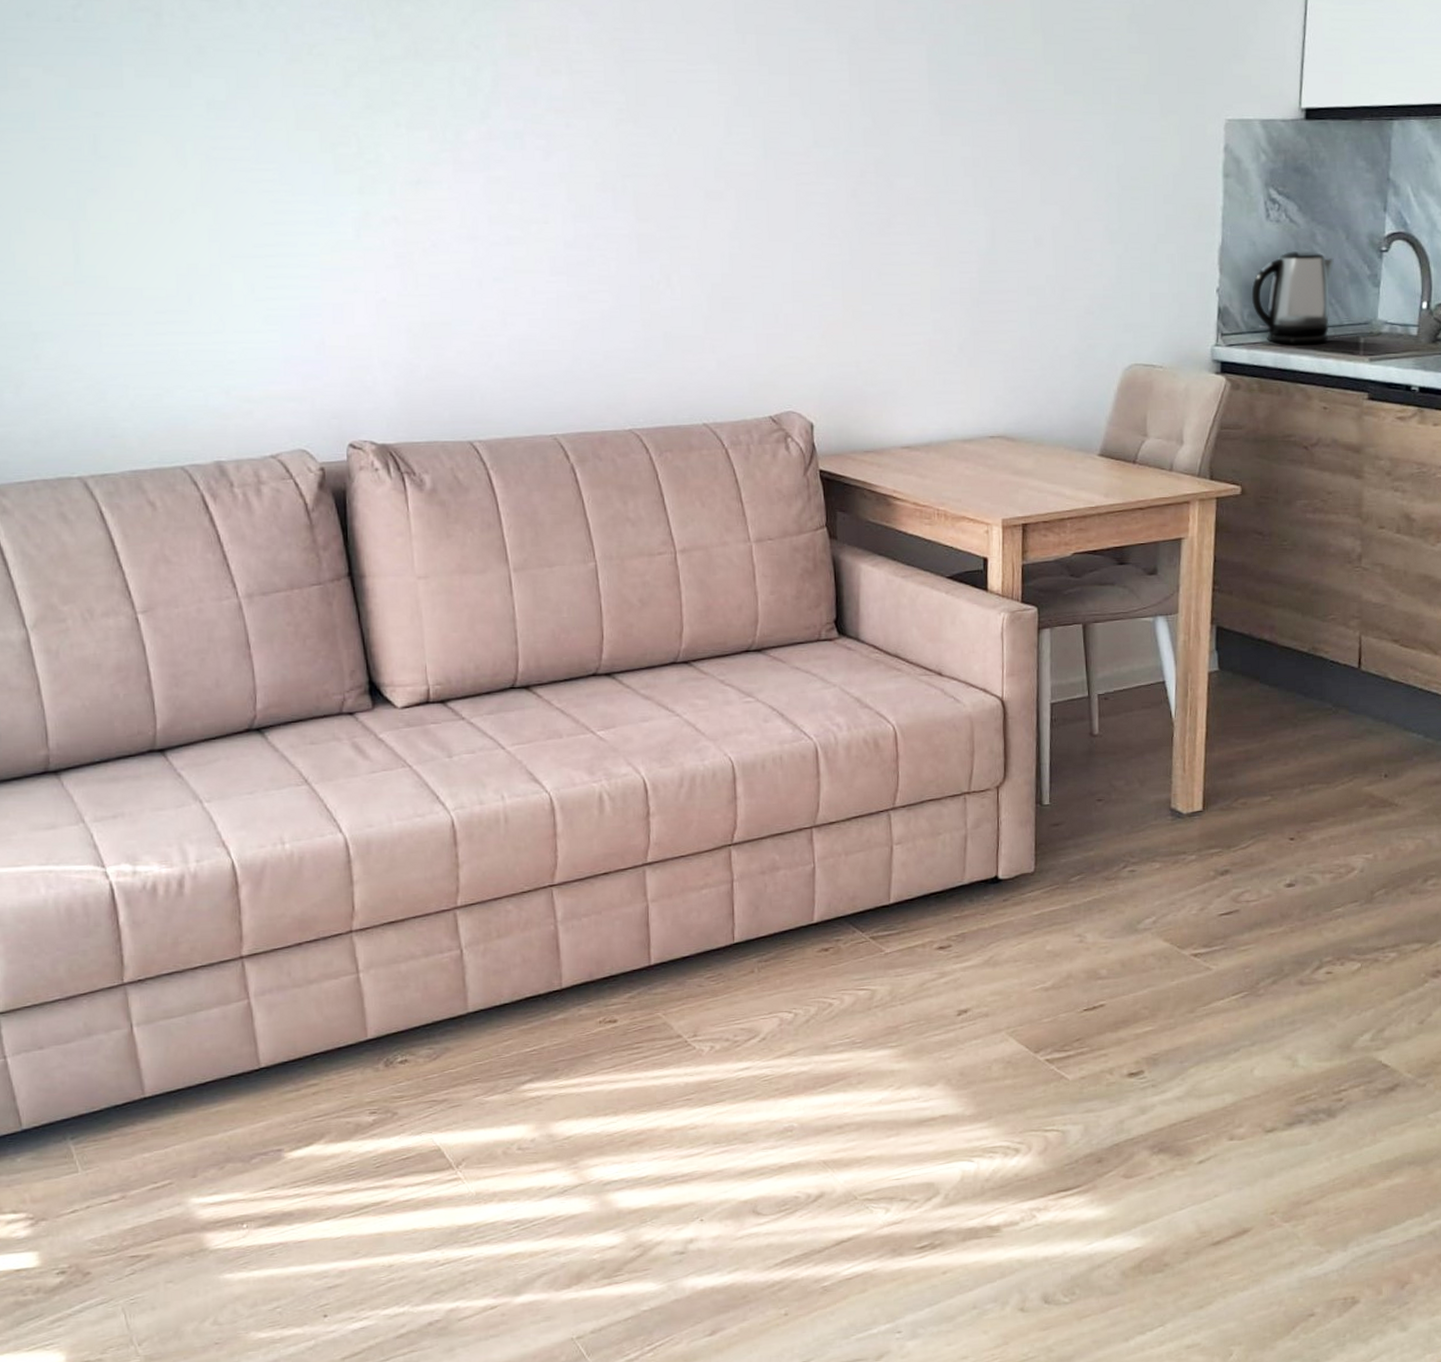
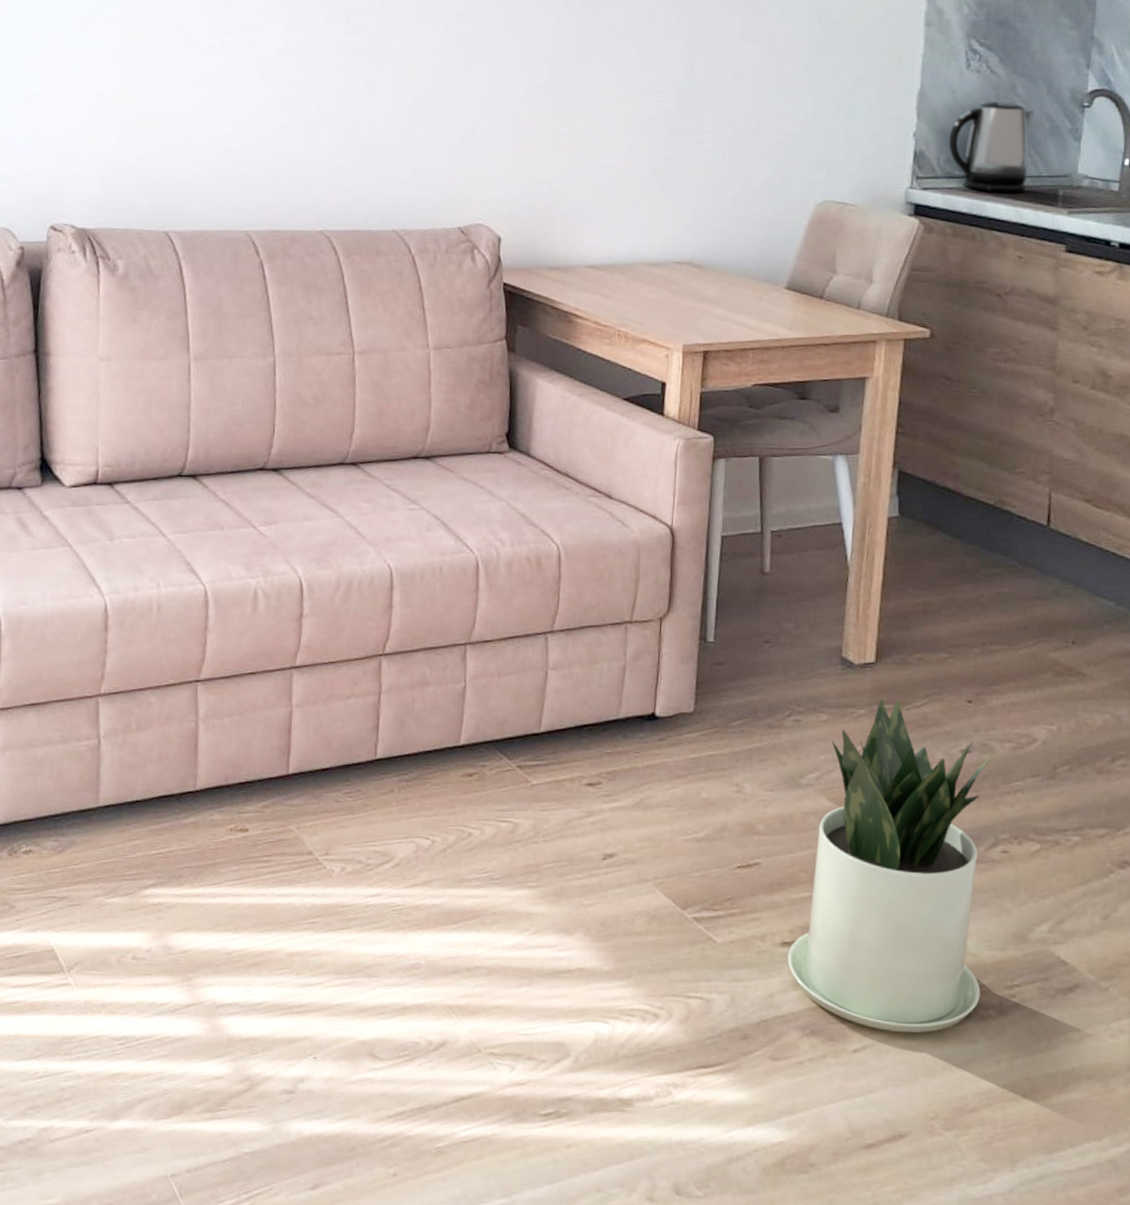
planter: none [1135,844,1314,1142] -> present [787,700,992,1033]

